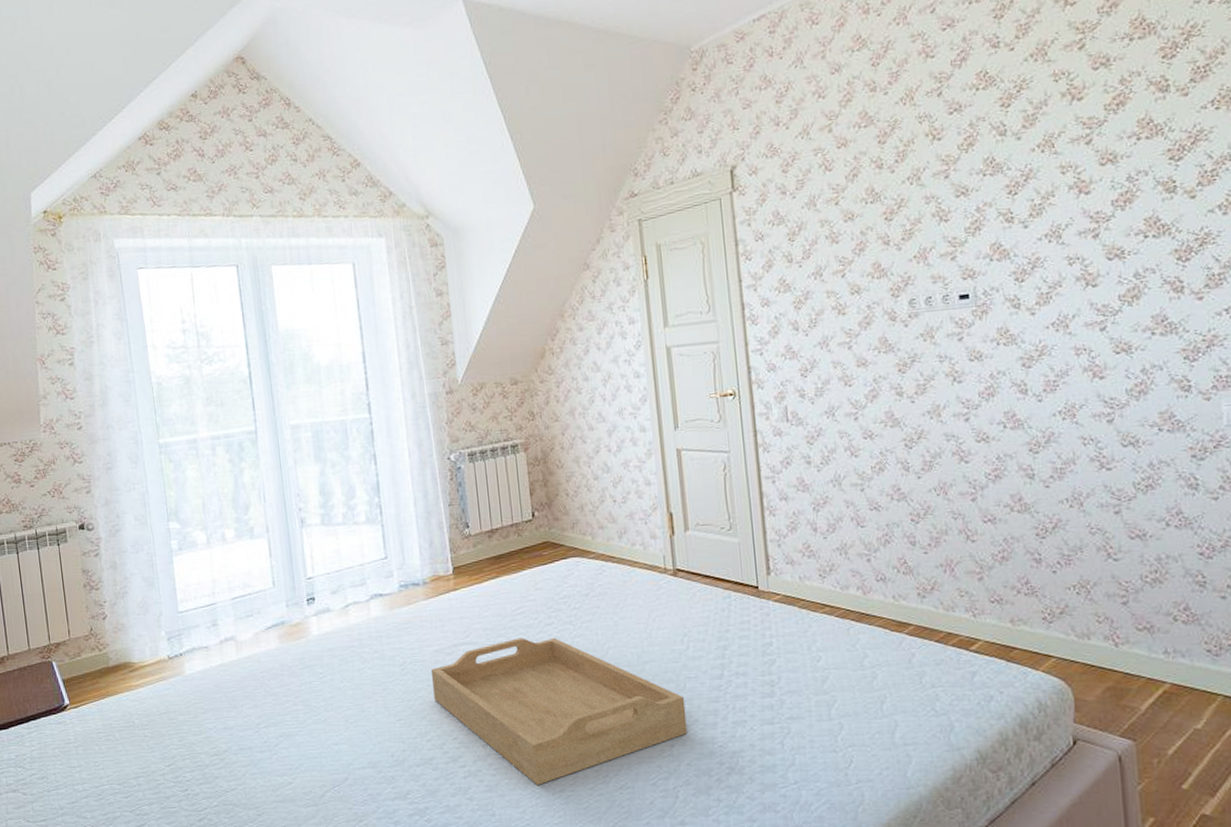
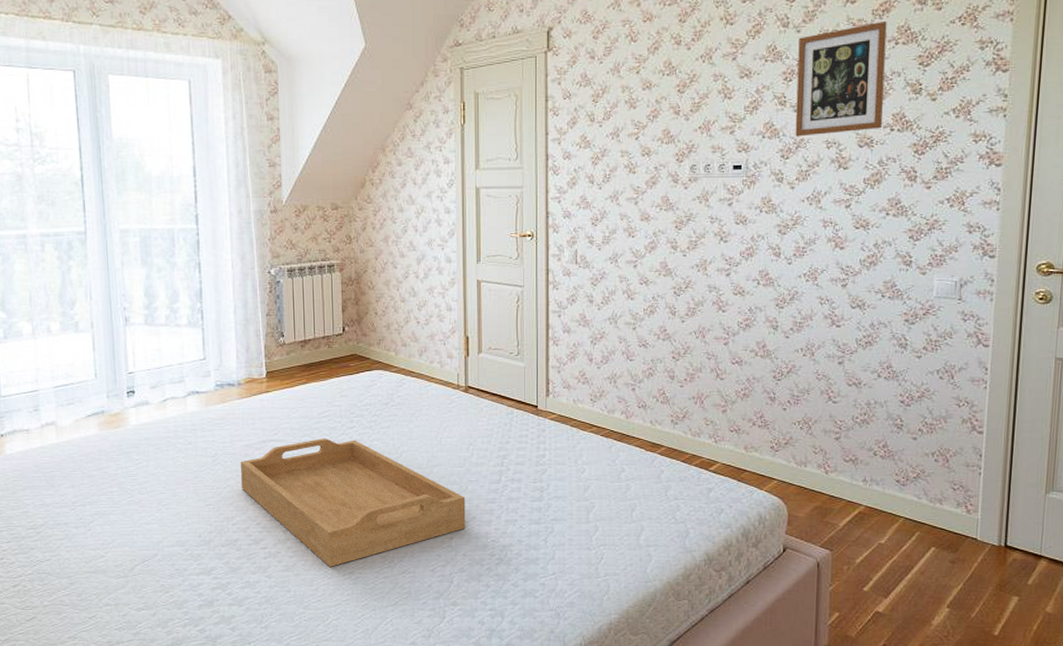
picture frame: none [1020,116,1133,256] -> present [795,22,887,137]

